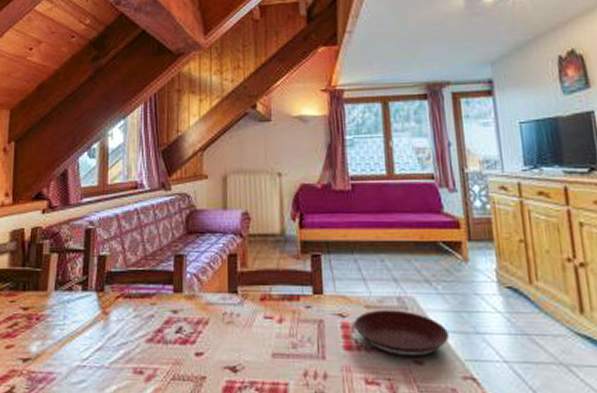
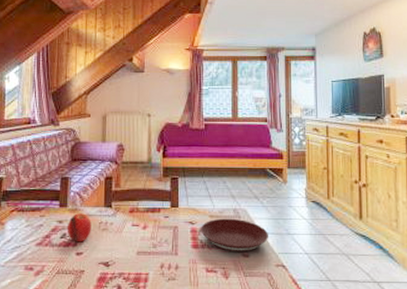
fruit: none [183,301,213,339] -> present [67,213,92,242]

